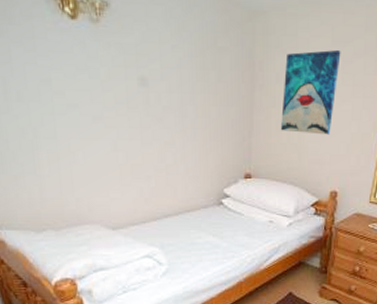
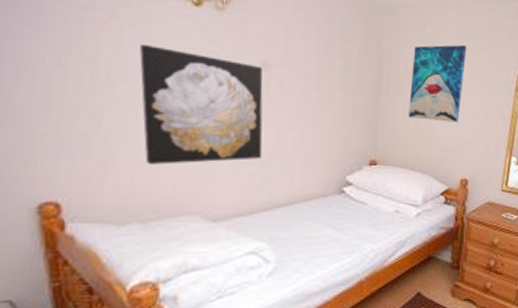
wall art: none [28,63,148,179] -> present [140,45,263,165]

